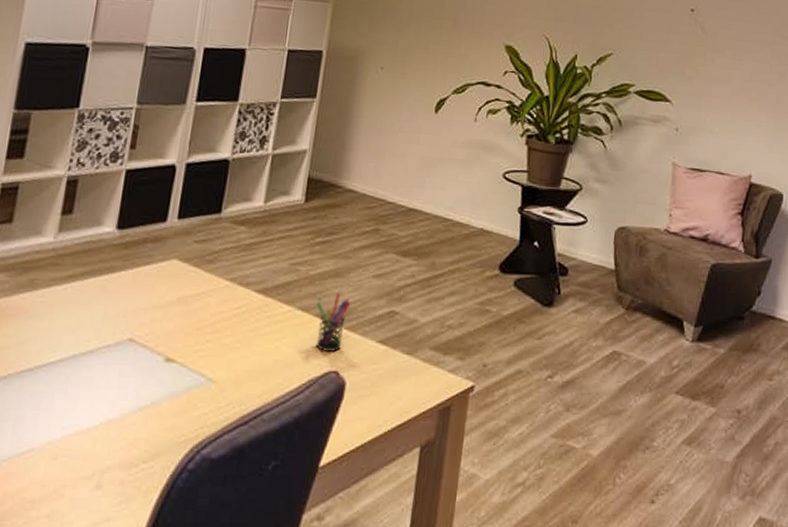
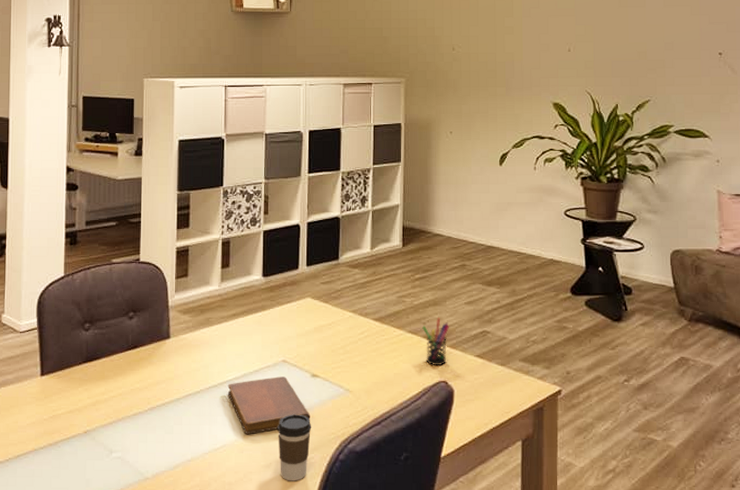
notebook: none [47,359,157,435] -> present [227,376,311,434]
coffee cup: none [105,409,157,498] -> present [278,414,312,481]

